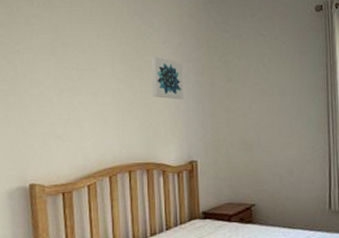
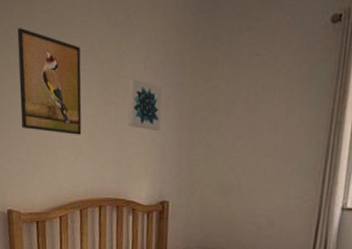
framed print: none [39,16,108,108] -> present [17,28,82,135]

